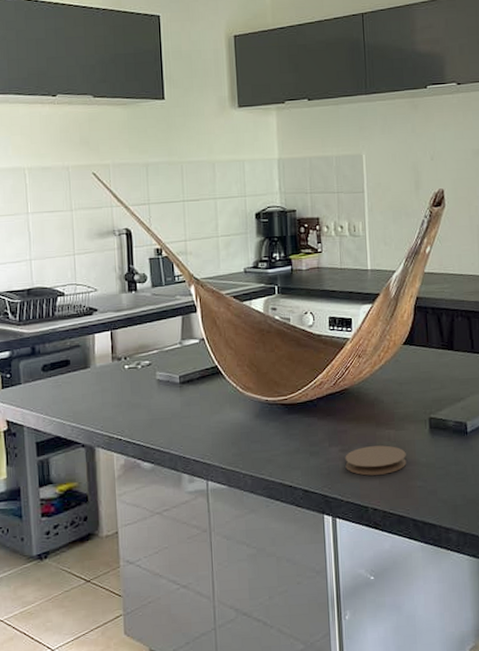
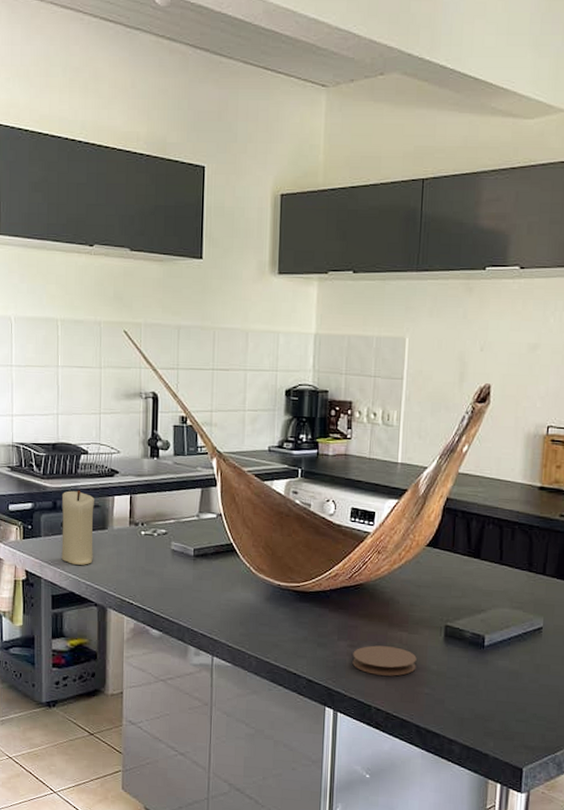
candle: none [40,332,77,408] -> present [61,490,94,565]

